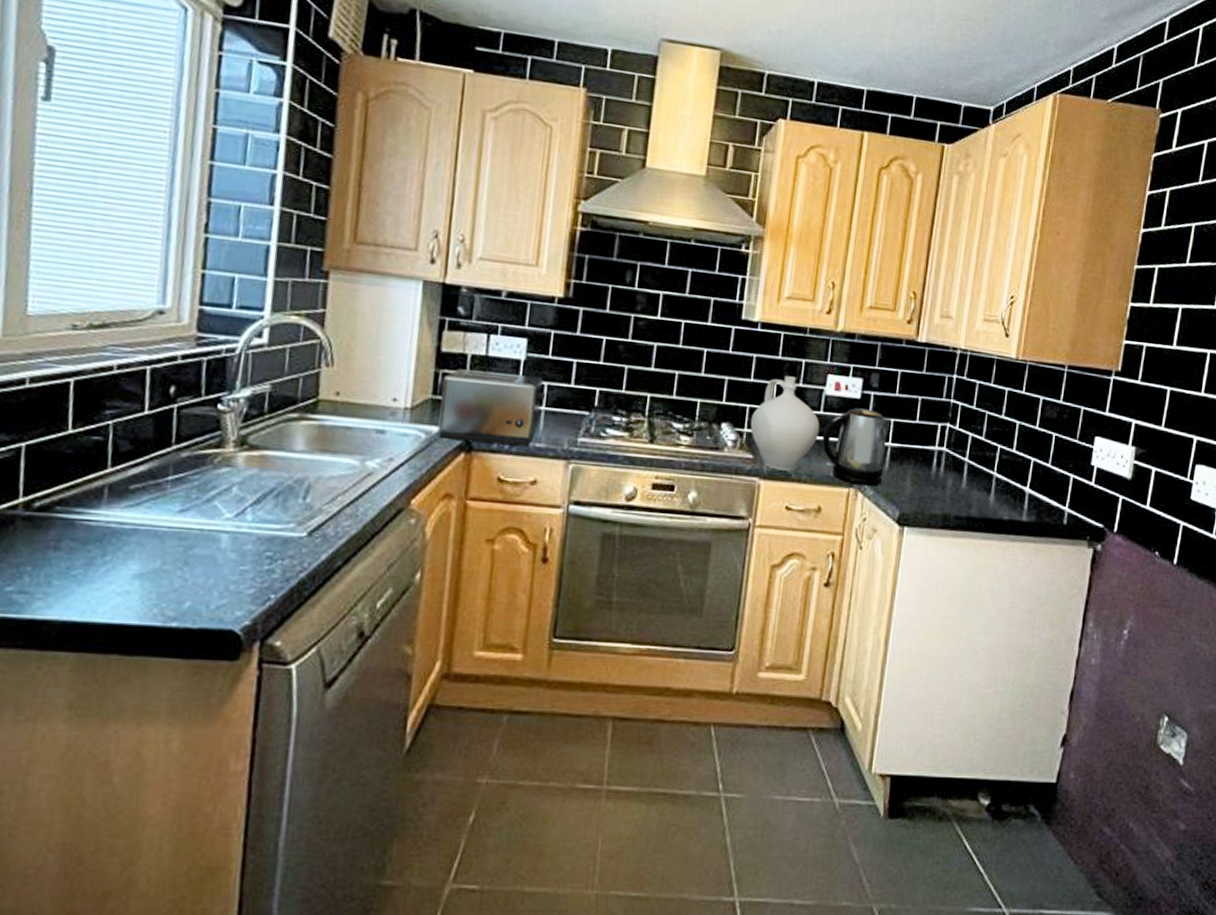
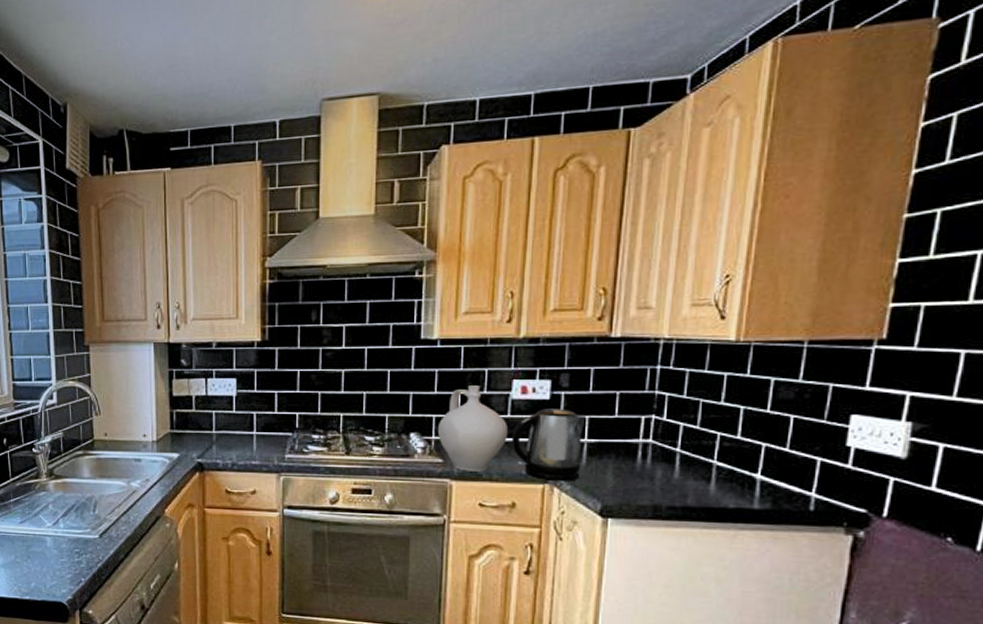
toaster: present [438,369,545,446] -> none [176,408,255,465]

